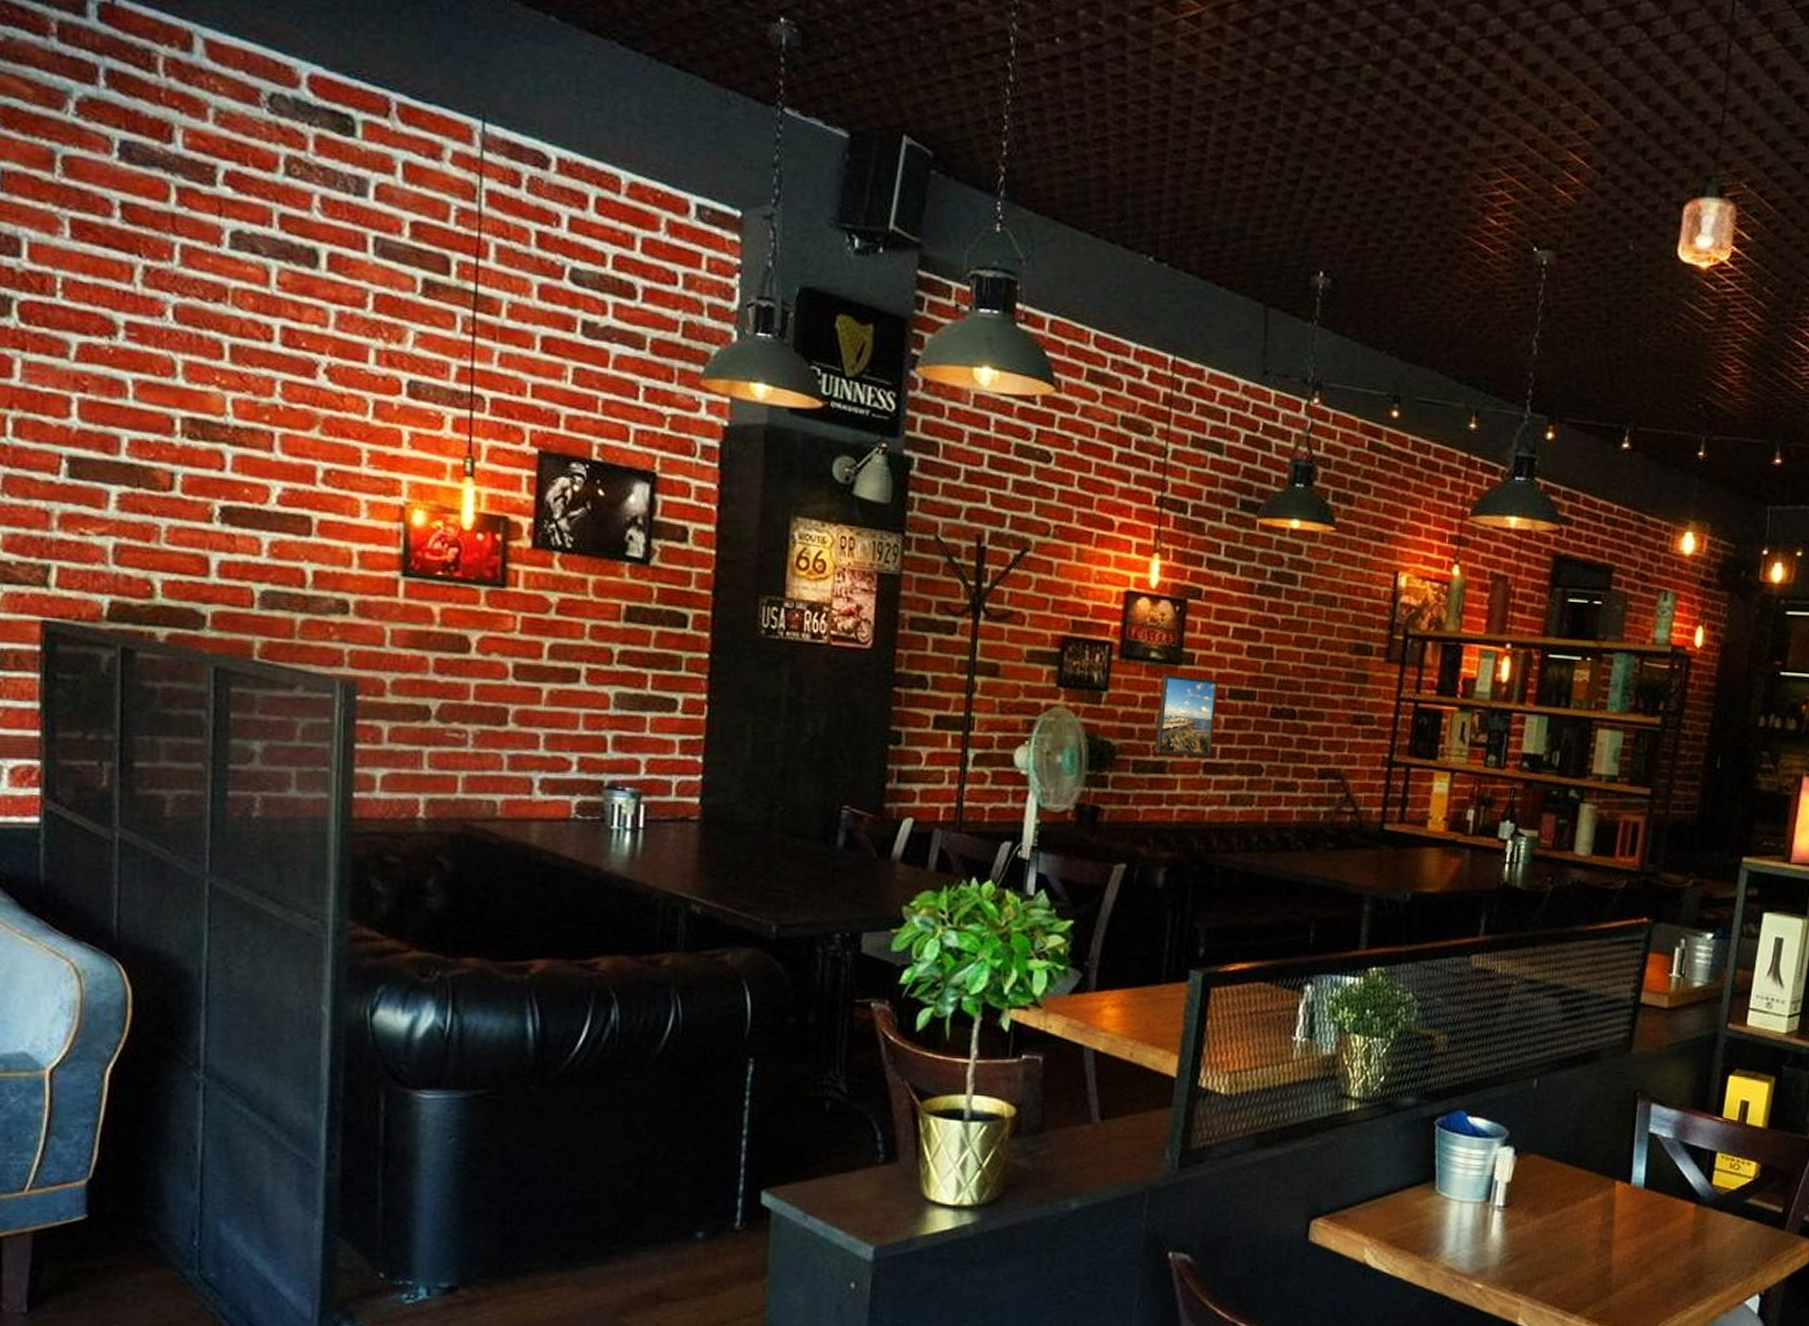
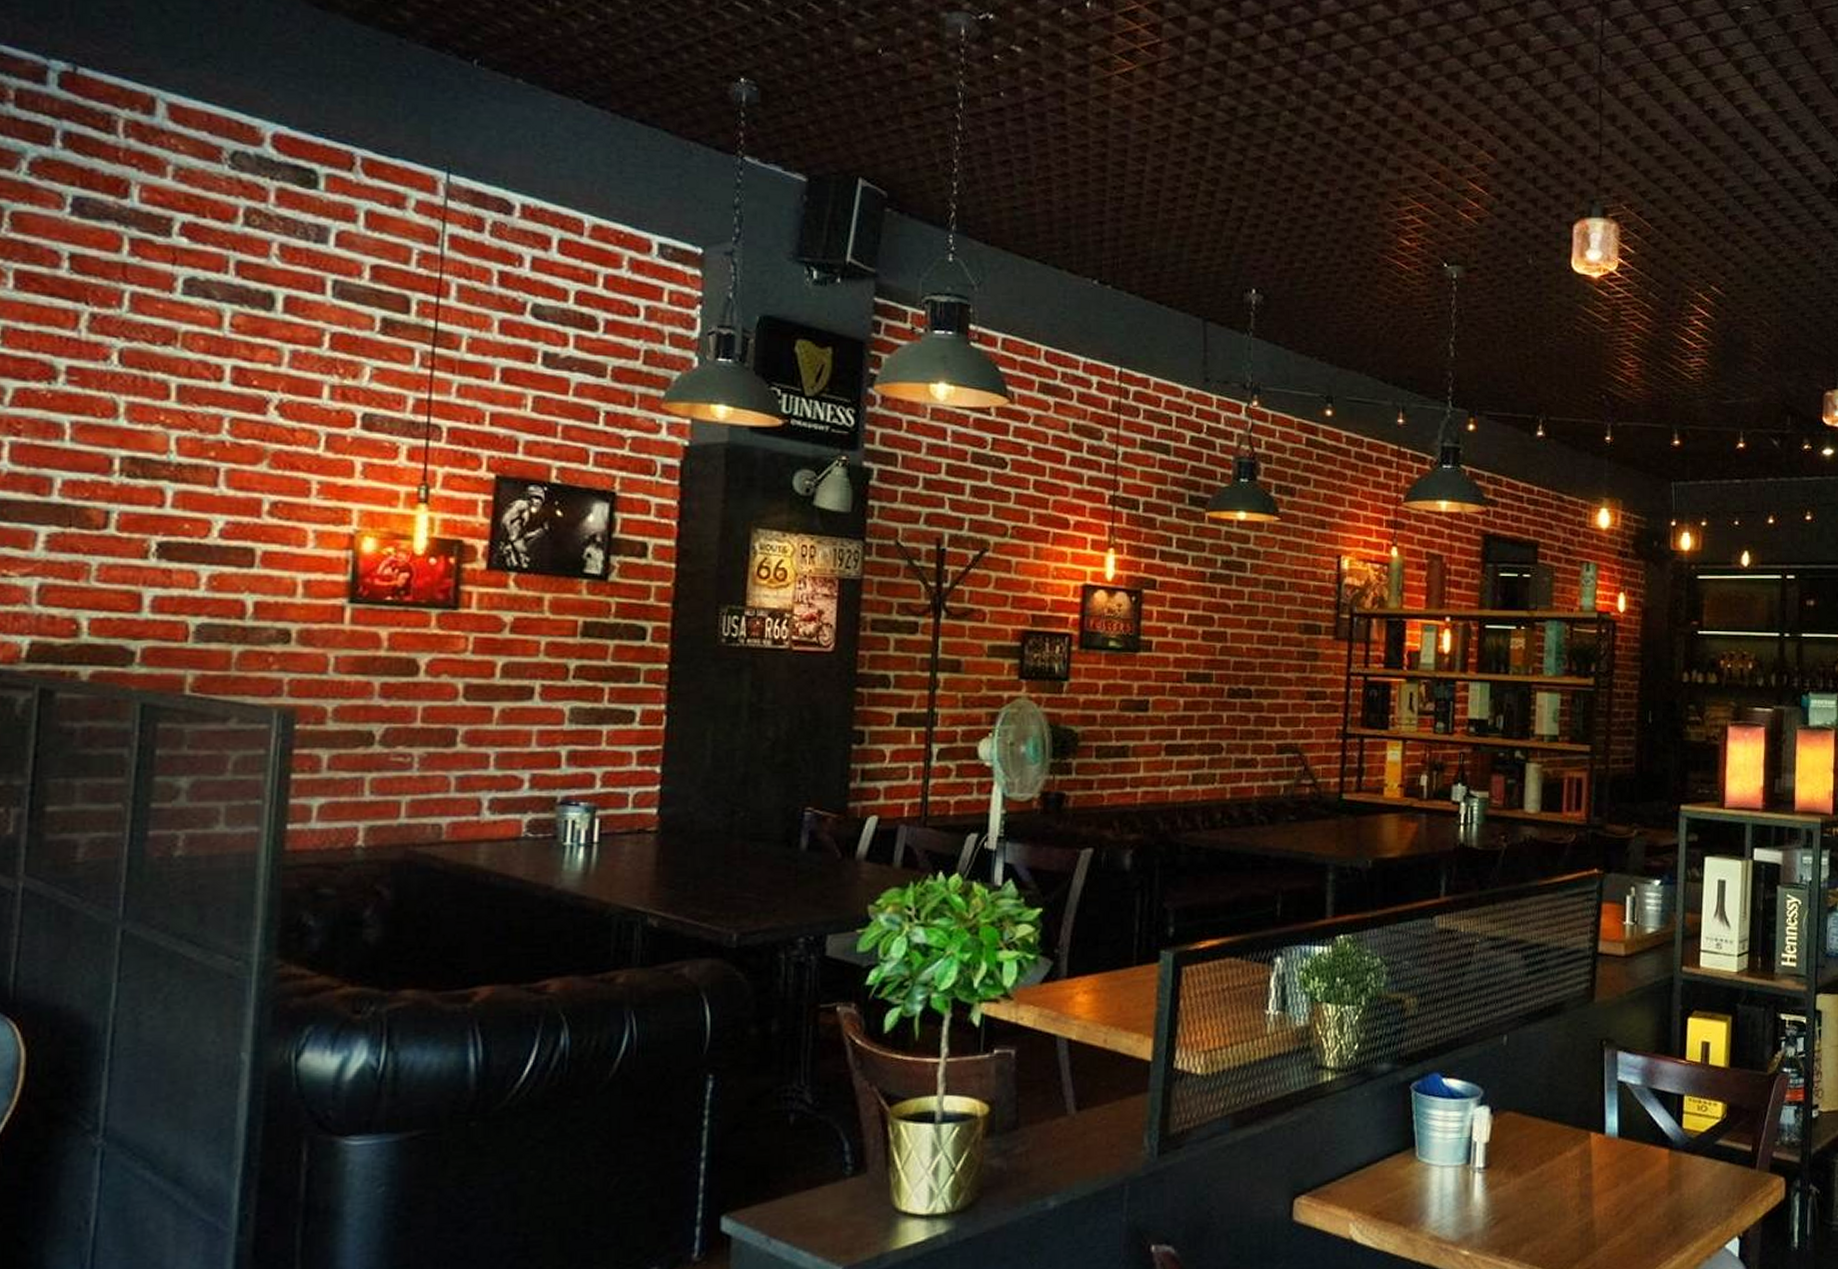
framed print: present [1154,673,1219,757] -> none [1116,661,1177,739]

